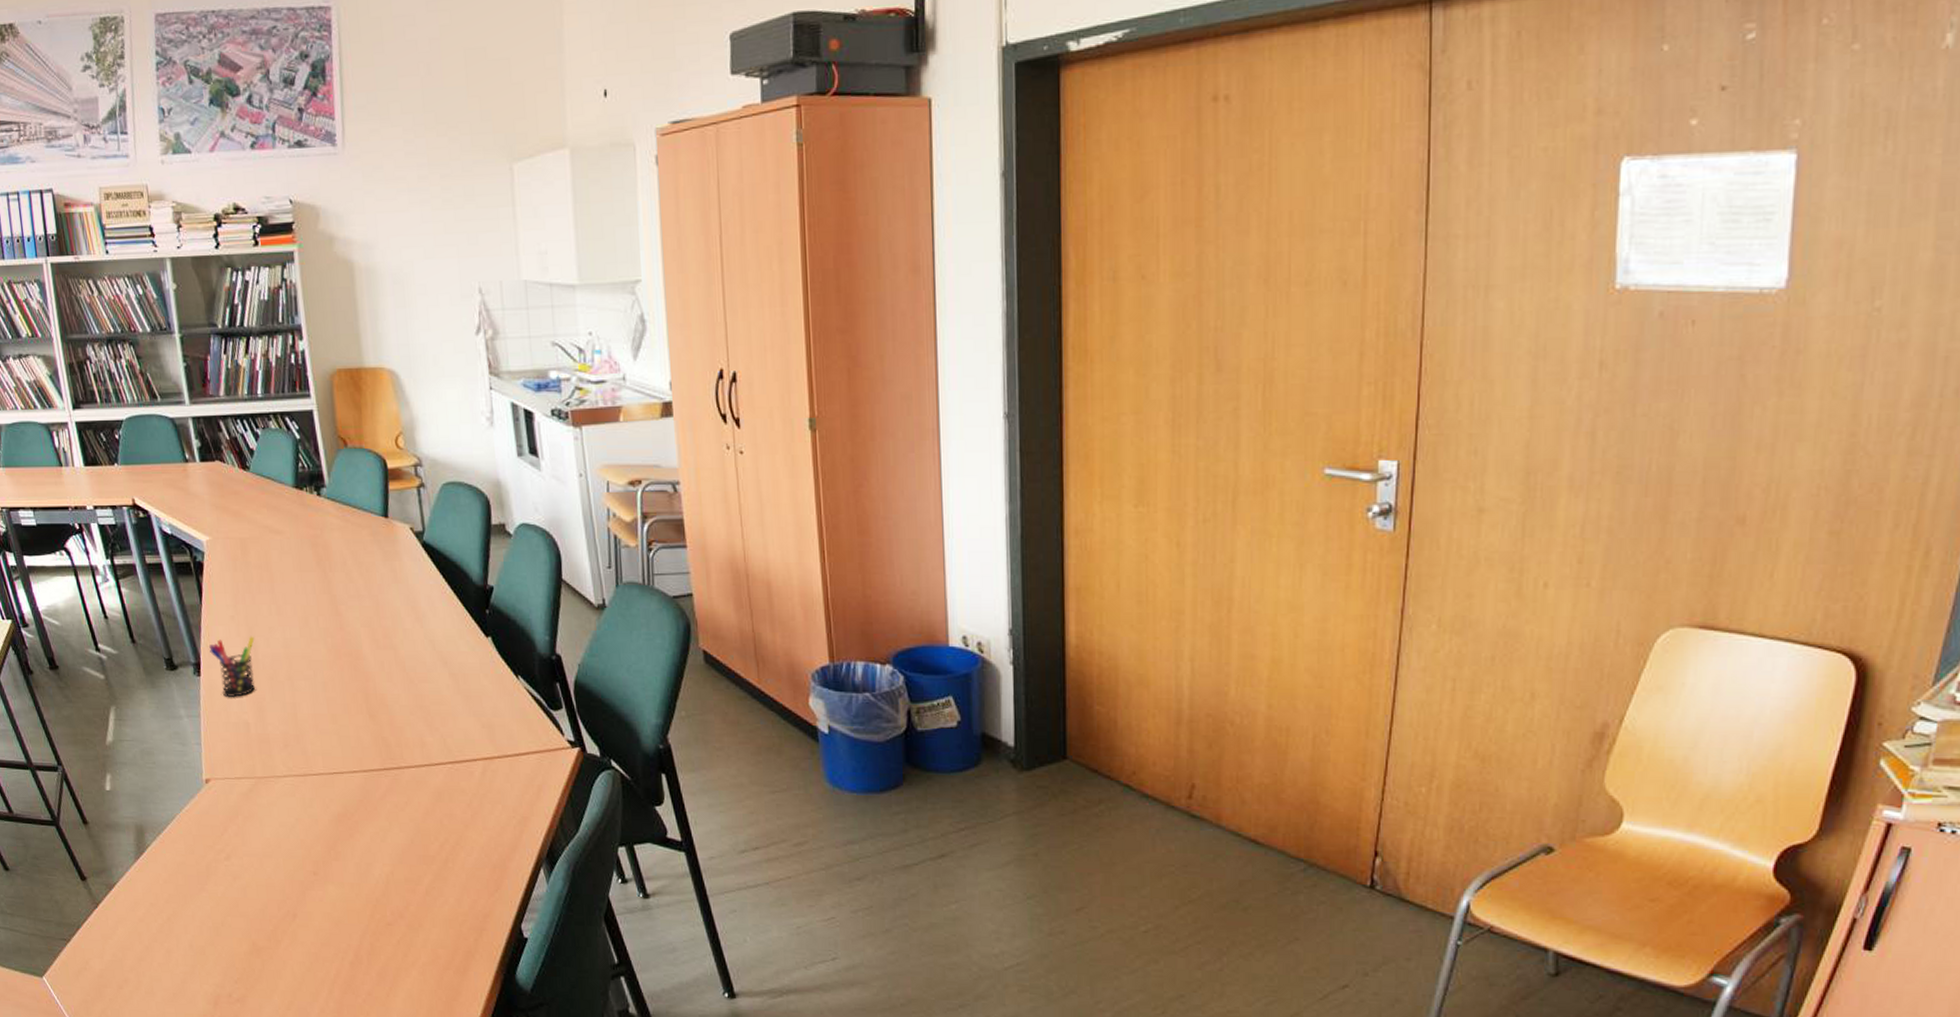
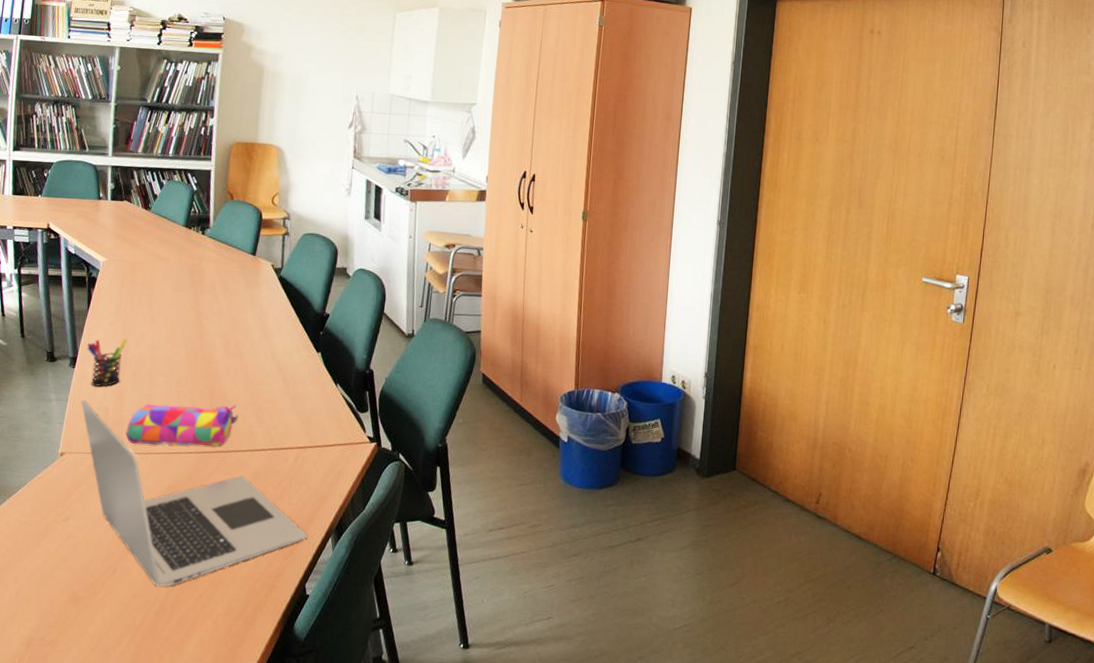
laptop: none [215,714,513,933] -> present [81,399,307,587]
pencil case: none [274,709,405,765] -> present [126,403,239,447]

